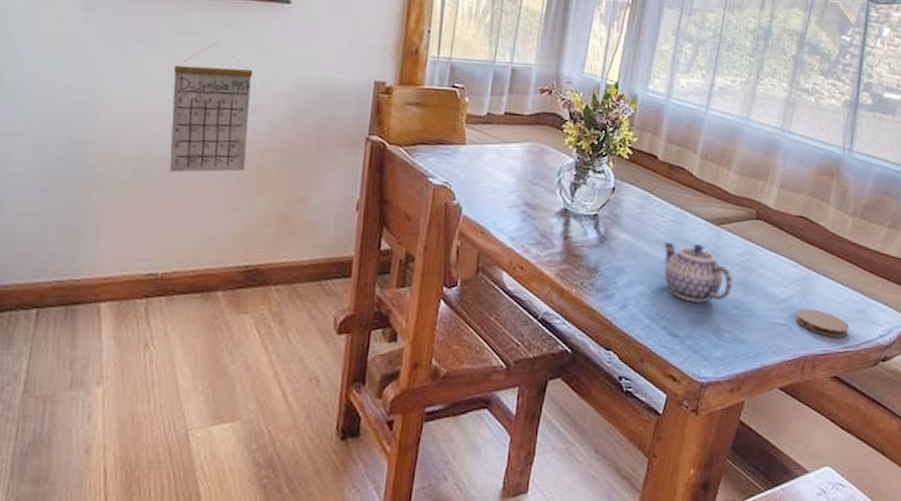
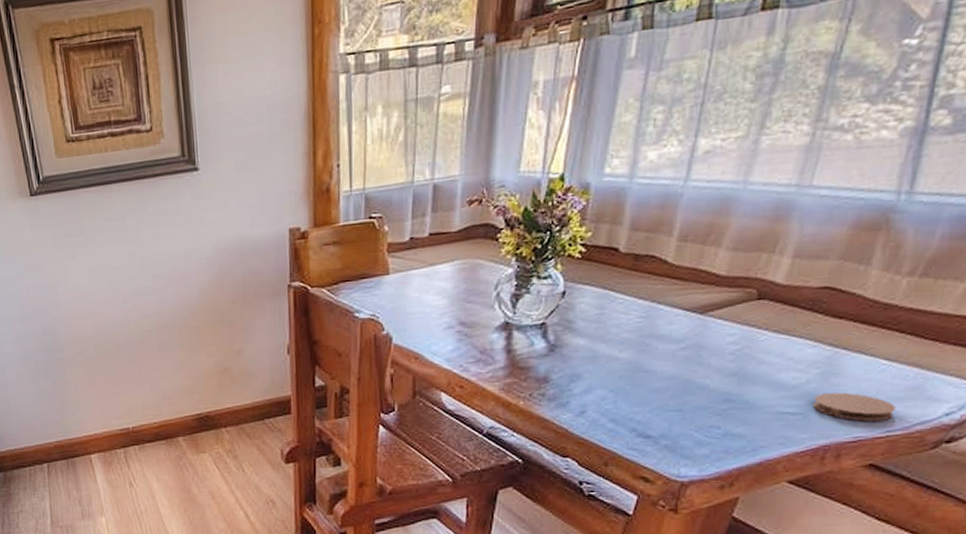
calendar: present [169,42,254,173] -> none [108,223,184,344]
teapot: present [663,242,732,303] -> none [629,338,723,401]

